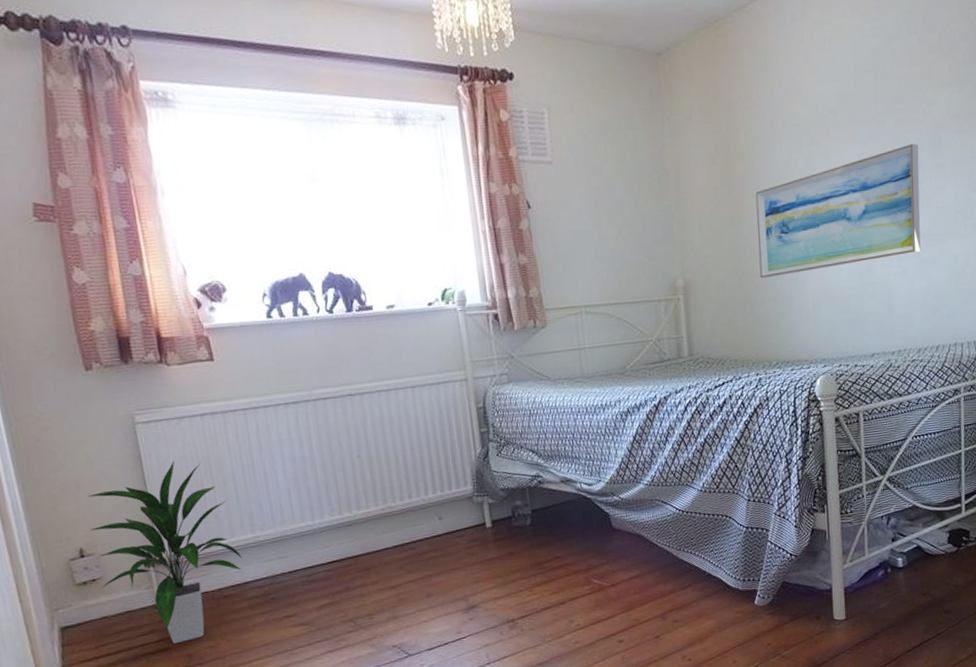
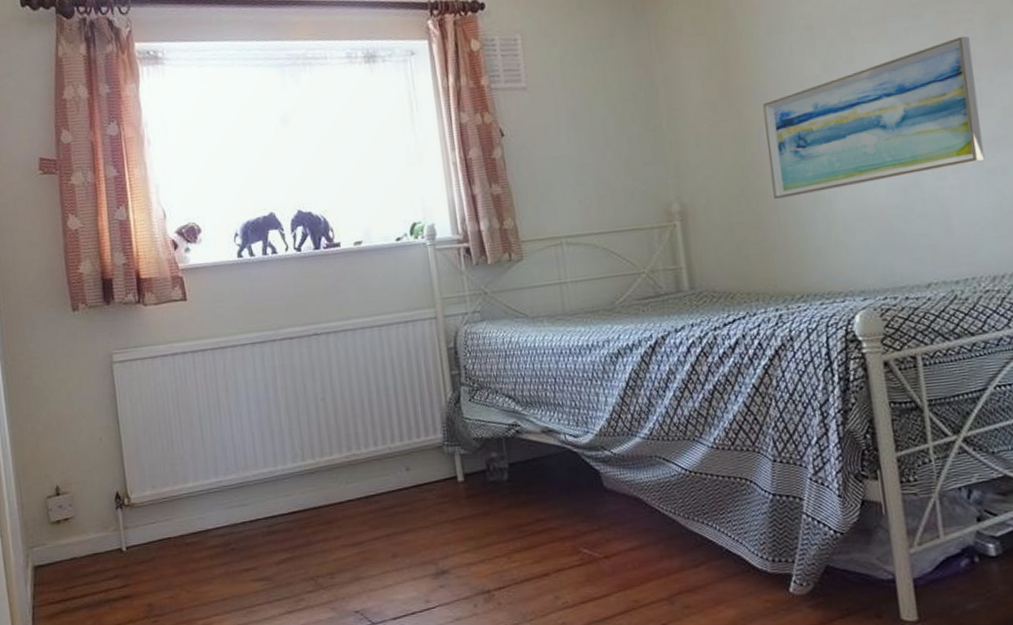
indoor plant: present [88,461,243,644] -> none [67,401,205,591]

